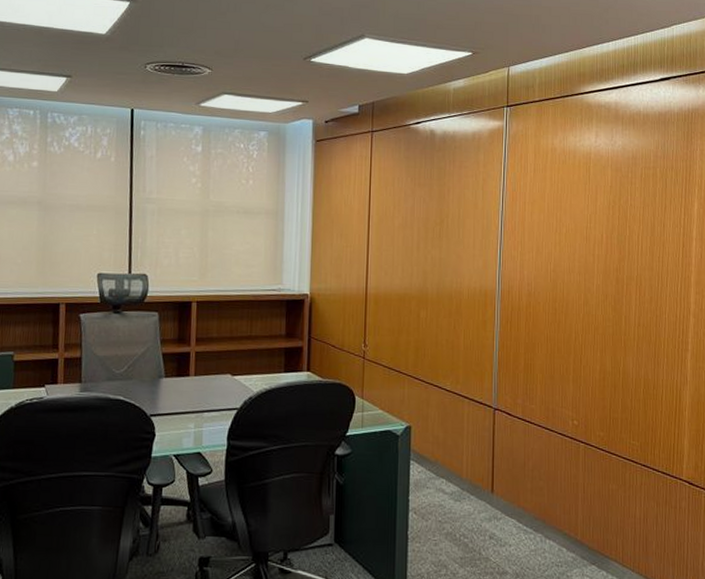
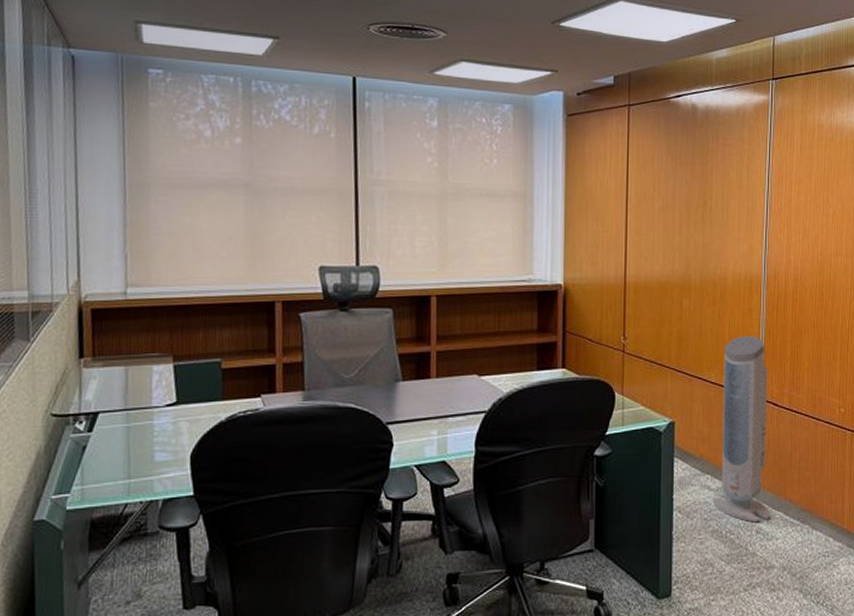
air purifier: none [446,347,504,528] -> present [712,336,771,523]

